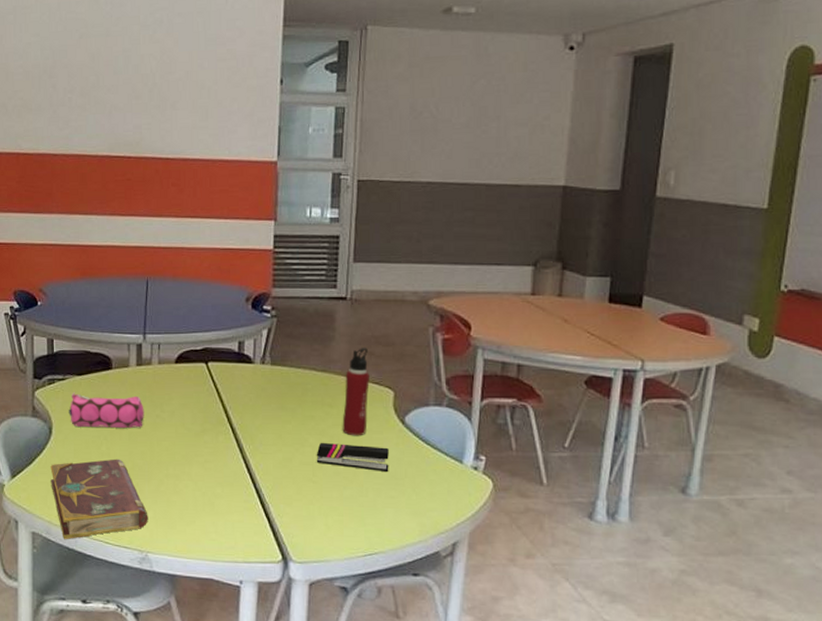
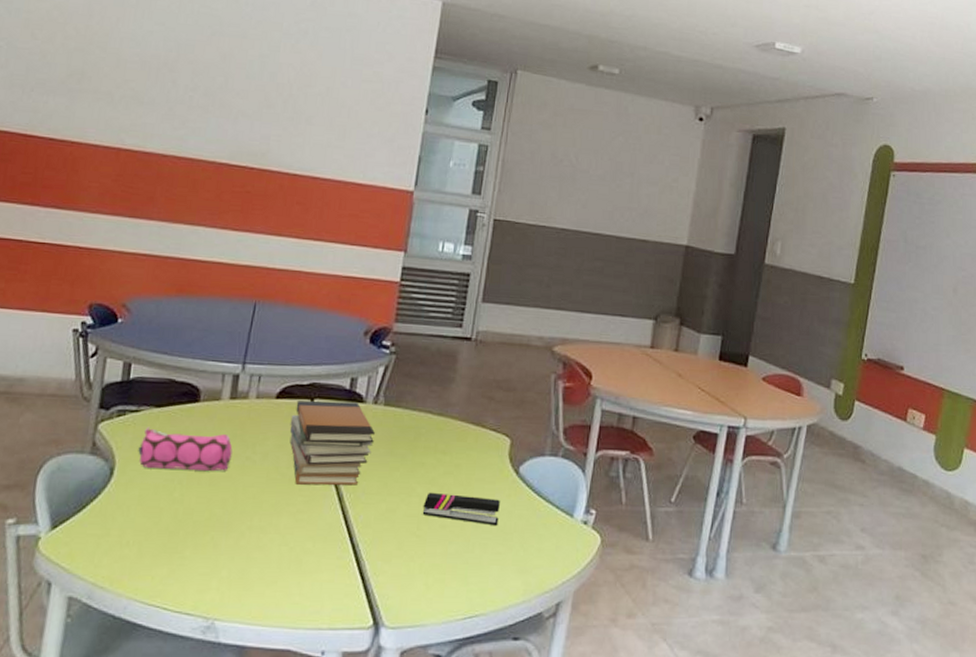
book: present [50,459,148,540] -> none [102,507,221,606]
book stack: none [190,363,266,438] -> present [289,400,376,486]
water bottle: present [342,348,370,436] -> none [453,392,488,487]

